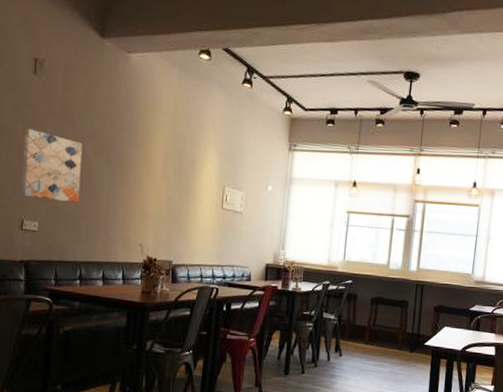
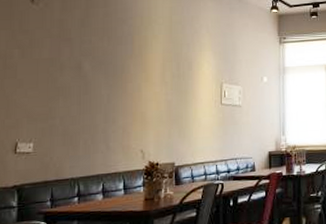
wall art: present [21,128,82,204] -> none [16,52,80,120]

